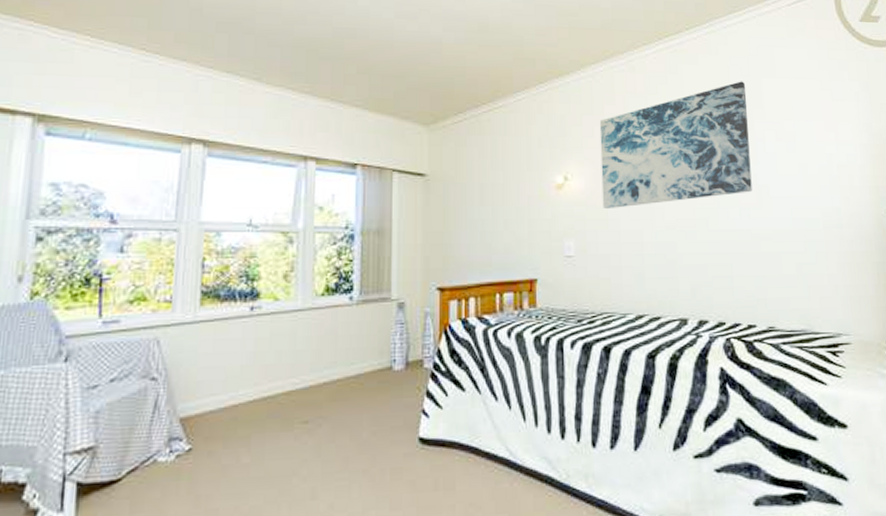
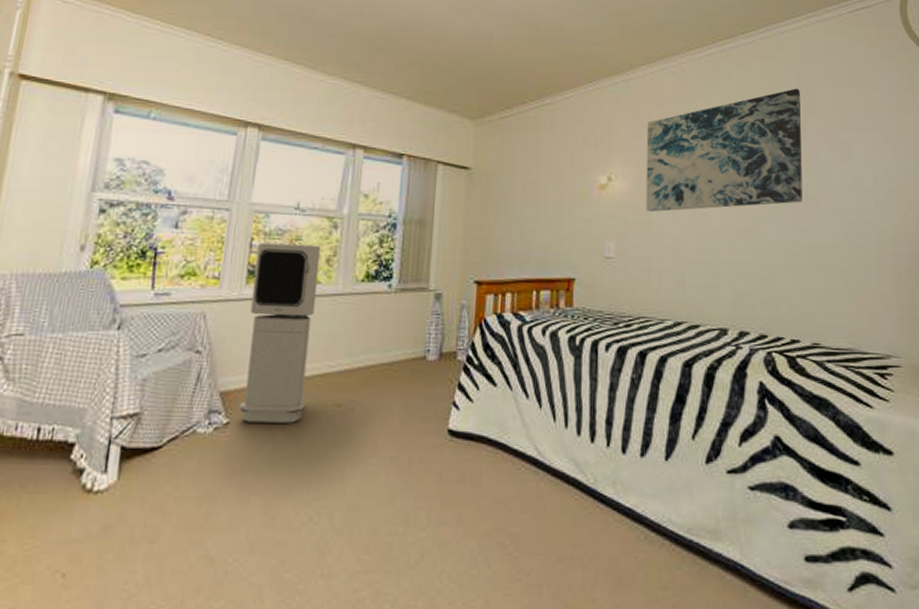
air purifier: none [201,261,277,447] -> present [239,242,321,423]

